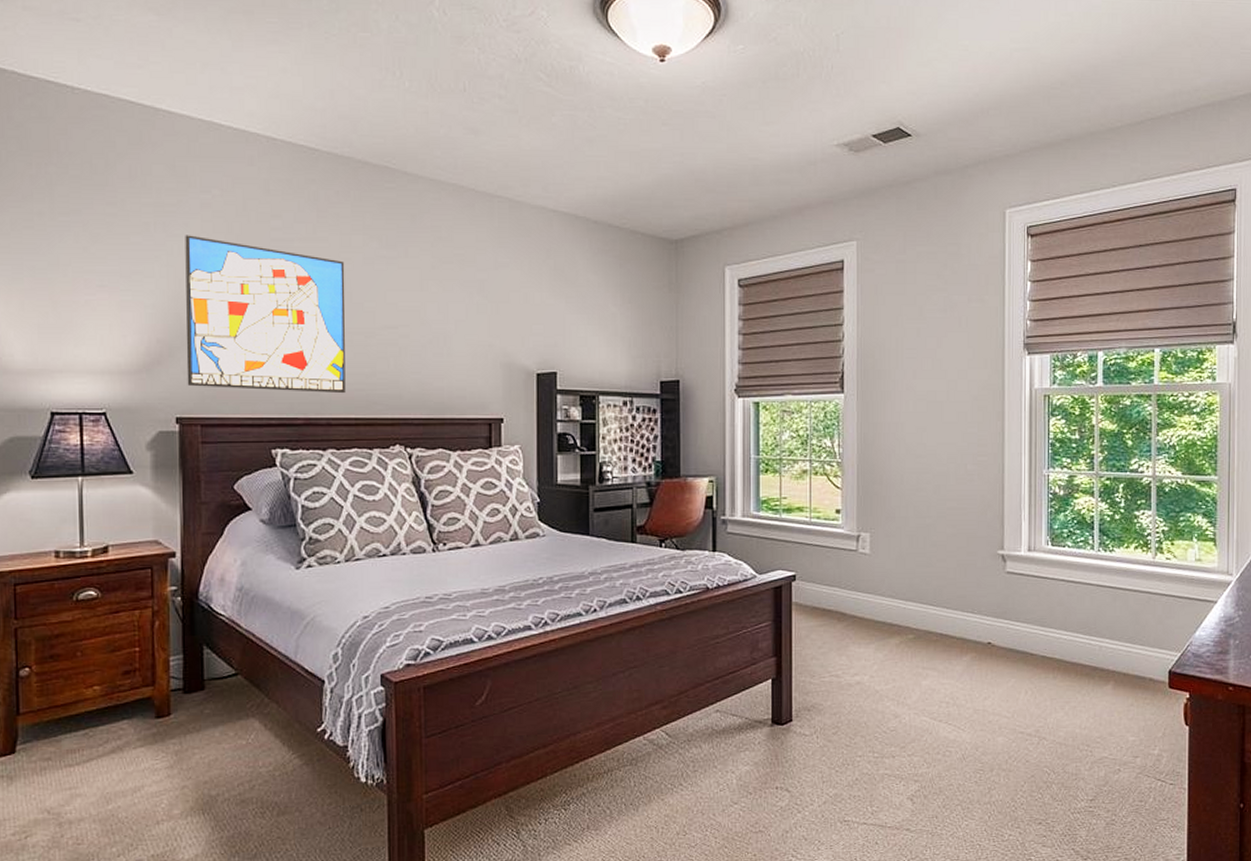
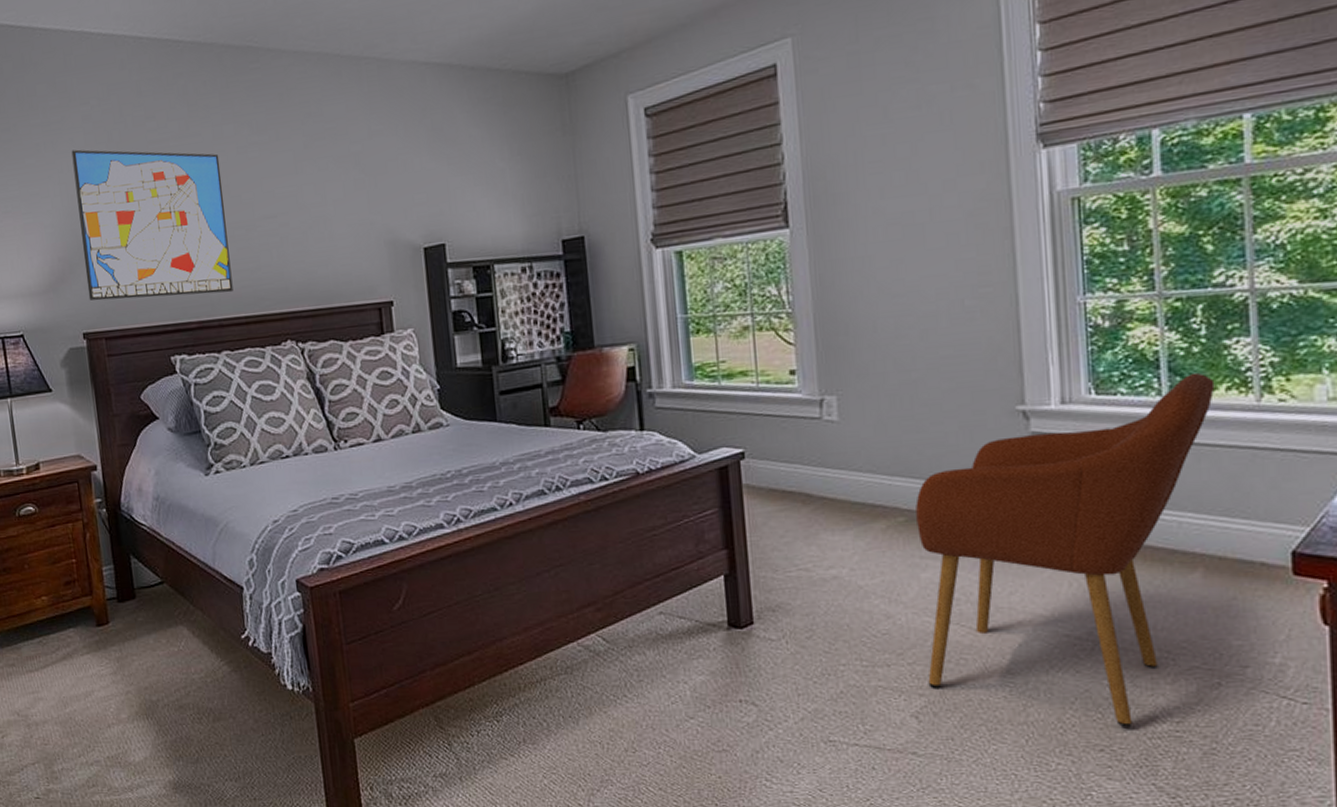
armchair: none [922,534,1128,805] -> present [915,372,1215,727]

